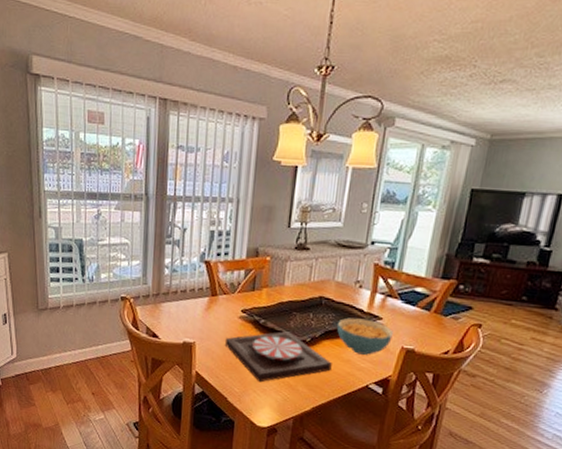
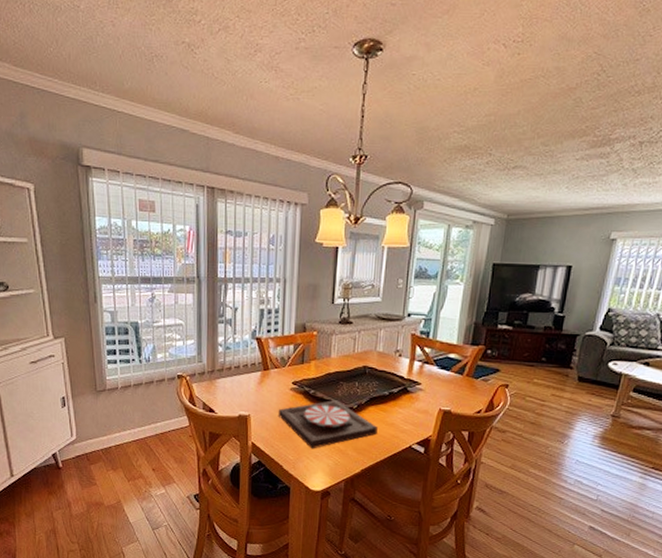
cereal bowl: present [336,317,393,355] -> none [380,384,431,418]

